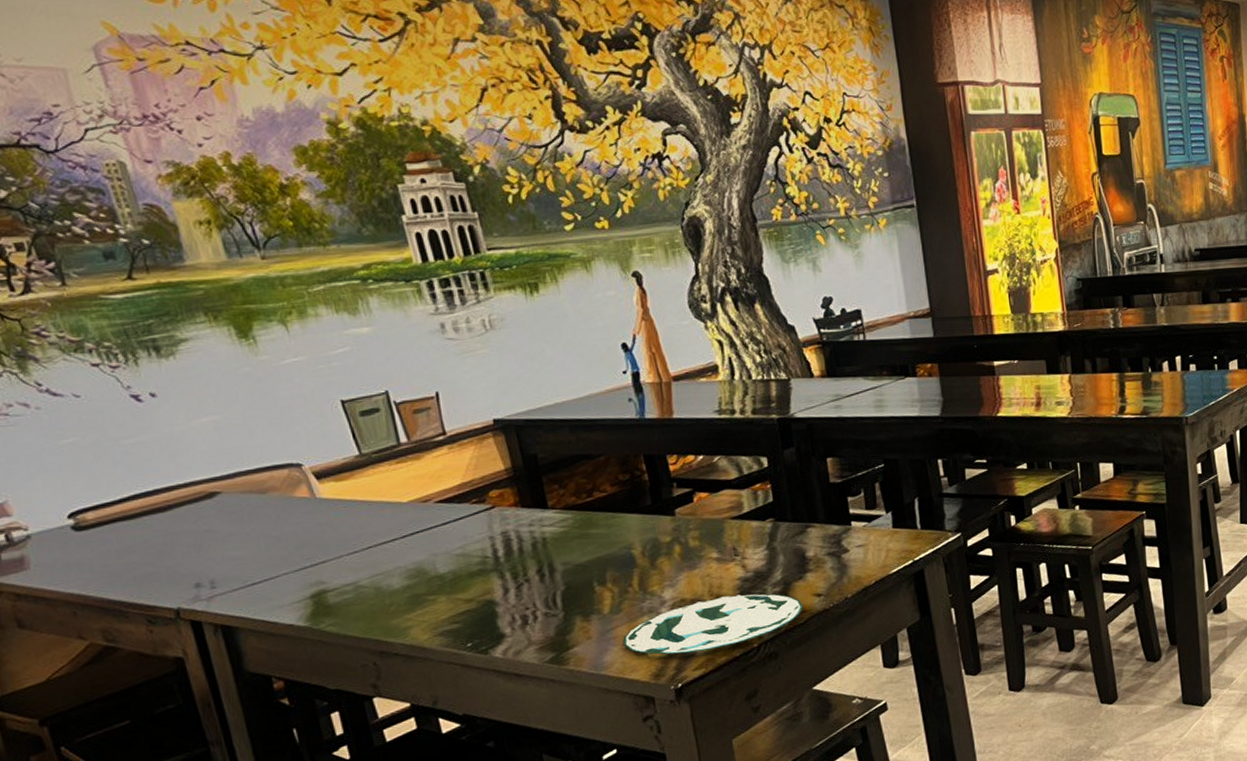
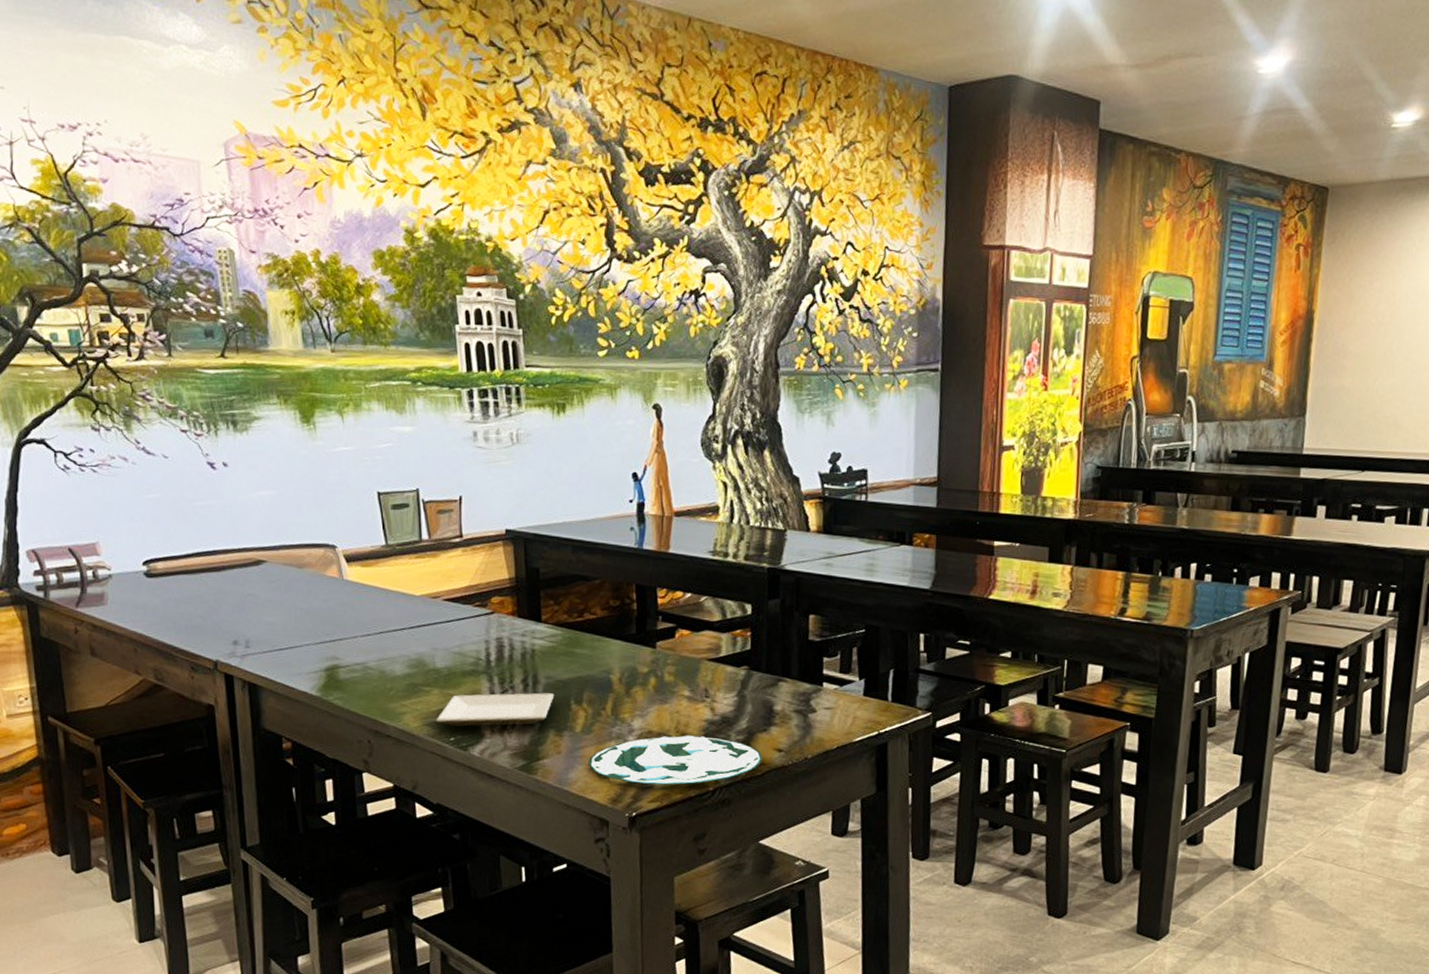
plate: none [447,579,575,631] -> present [436,692,555,727]

